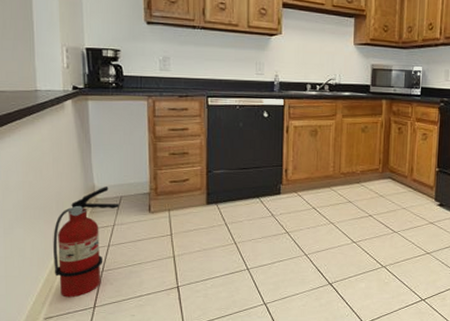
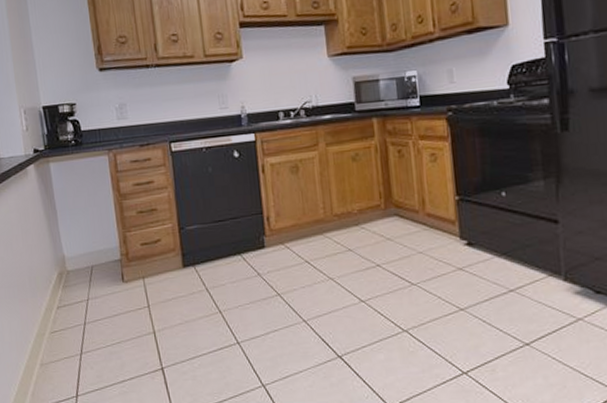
fire extinguisher: present [53,187,120,298] -> none [28,256,92,386]

